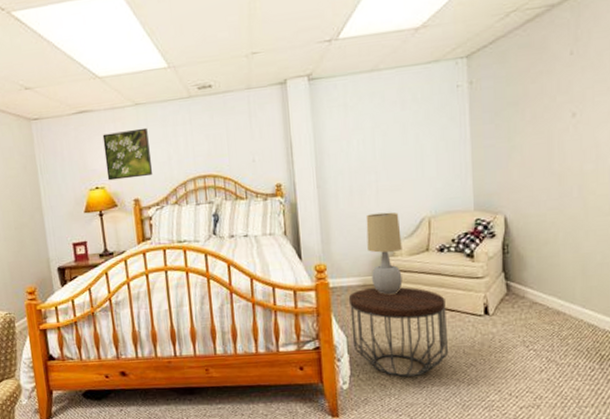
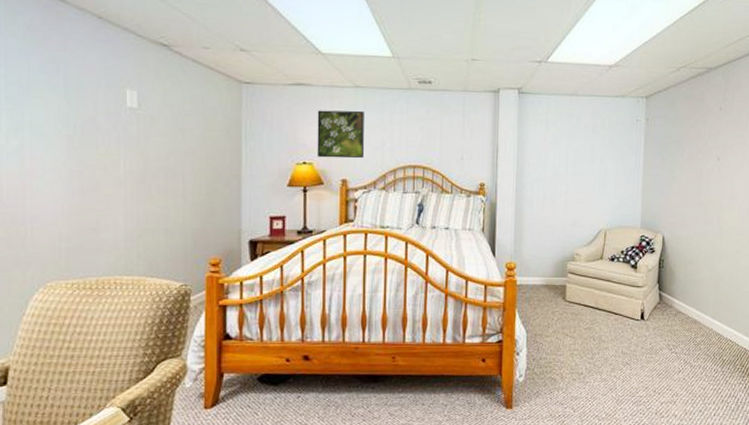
side table: present [348,287,448,378] -> none [531,287,612,373]
table lamp: present [366,212,403,294] -> none [553,221,582,295]

